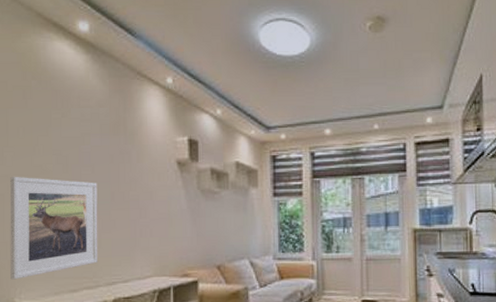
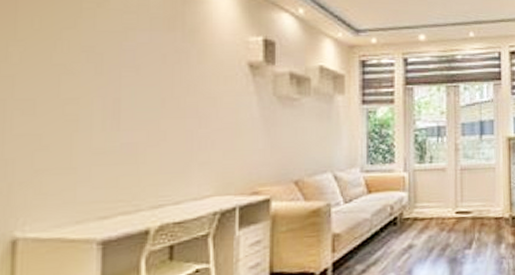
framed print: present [10,176,98,280] -> none [10,76,143,208]

